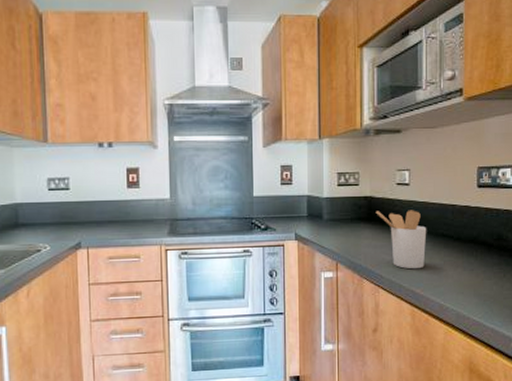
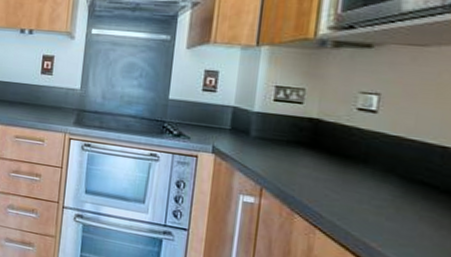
utensil holder: present [375,210,427,269] -> none [322,137,398,218]

